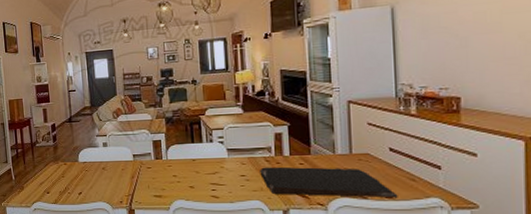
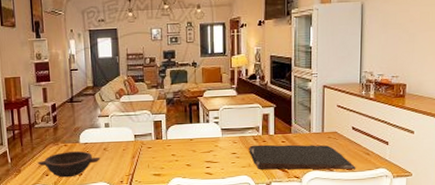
bowl: none [38,170,99,196] -> present [37,151,101,178]

